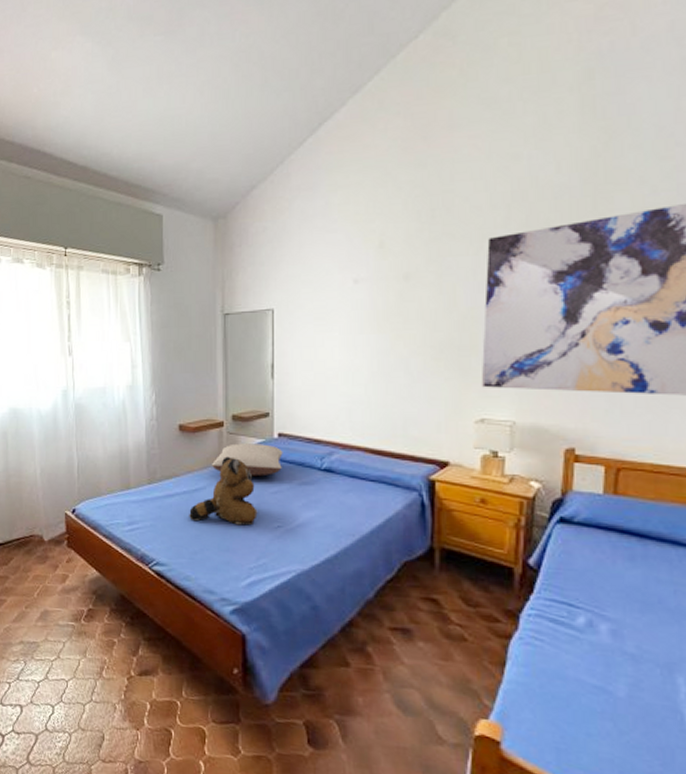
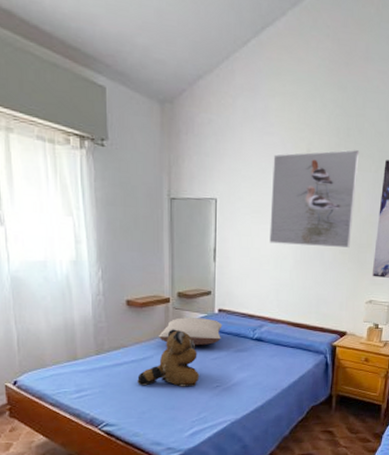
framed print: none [337,232,450,353] -> present [269,150,360,248]

